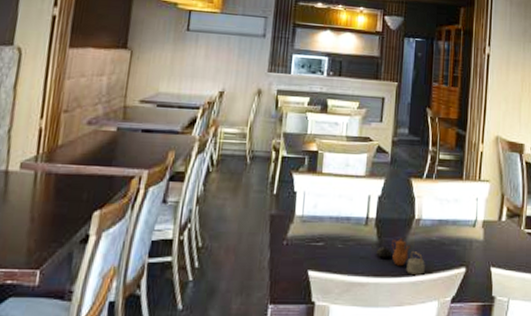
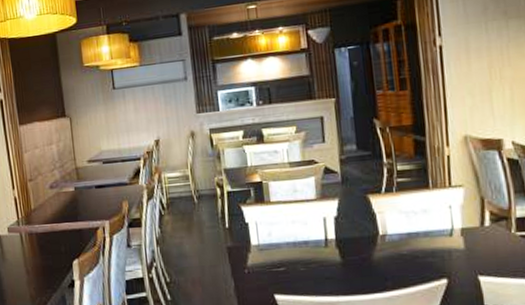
teapot: present [375,238,426,276] -> none [341,256,400,291]

